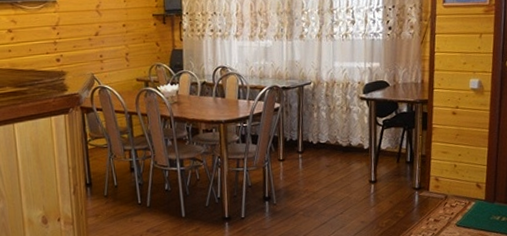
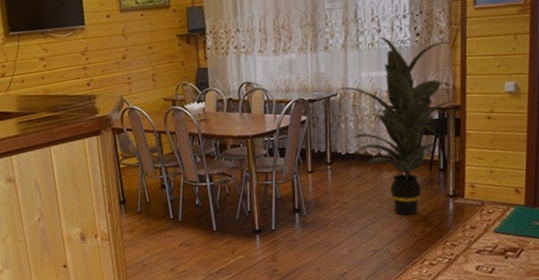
indoor plant: none [310,28,425,207] -> present [336,36,456,215]

